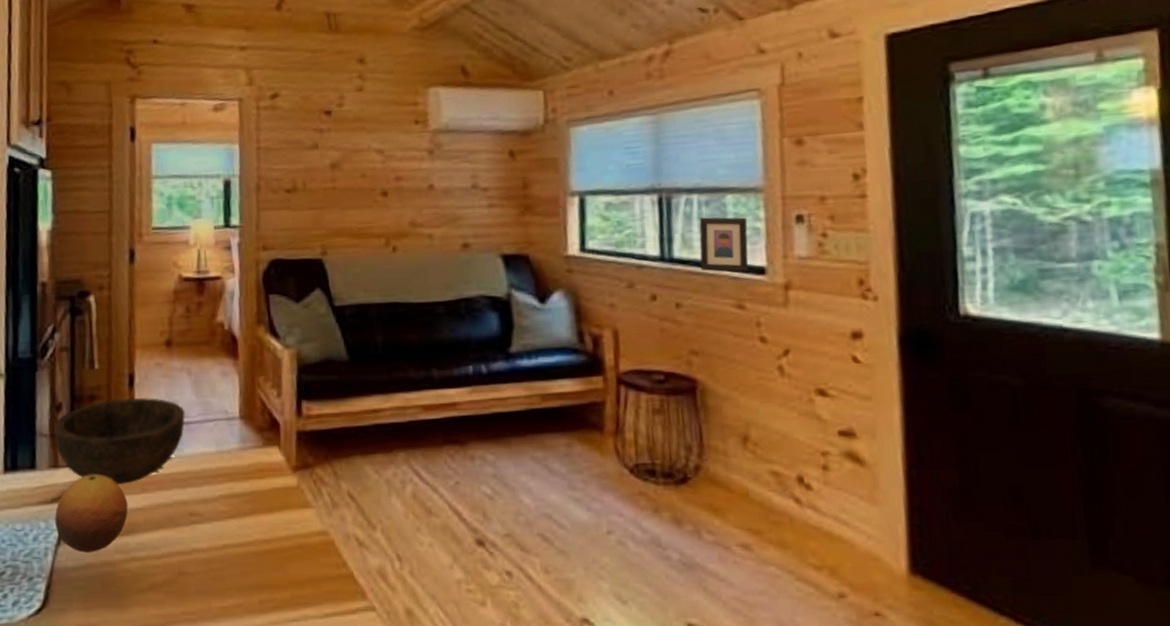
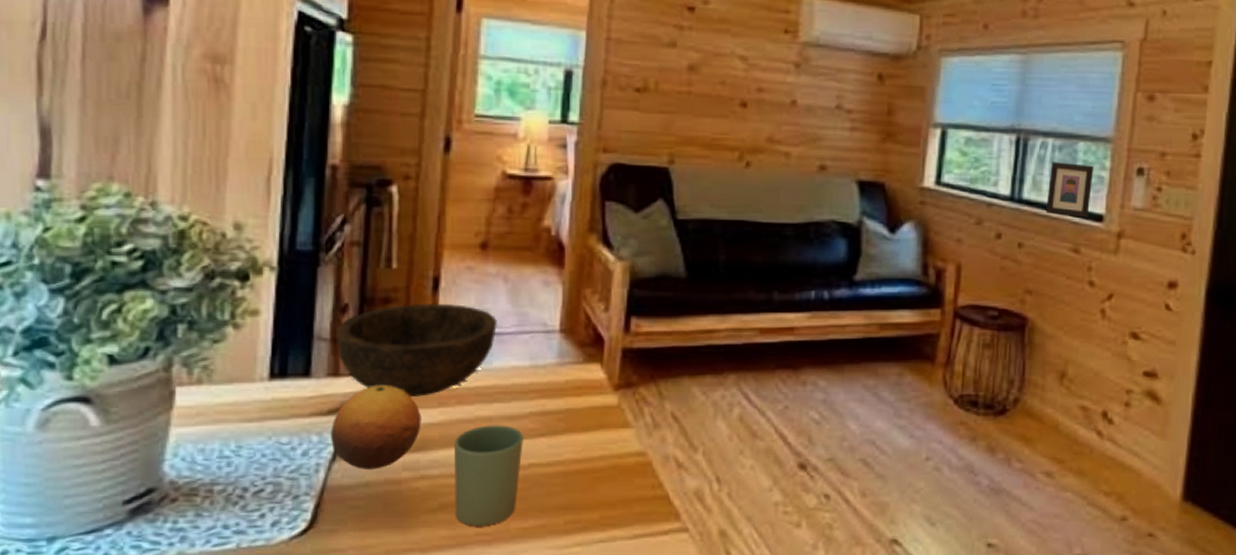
mug: none [157,508,217,605] -> present [454,425,523,526]

